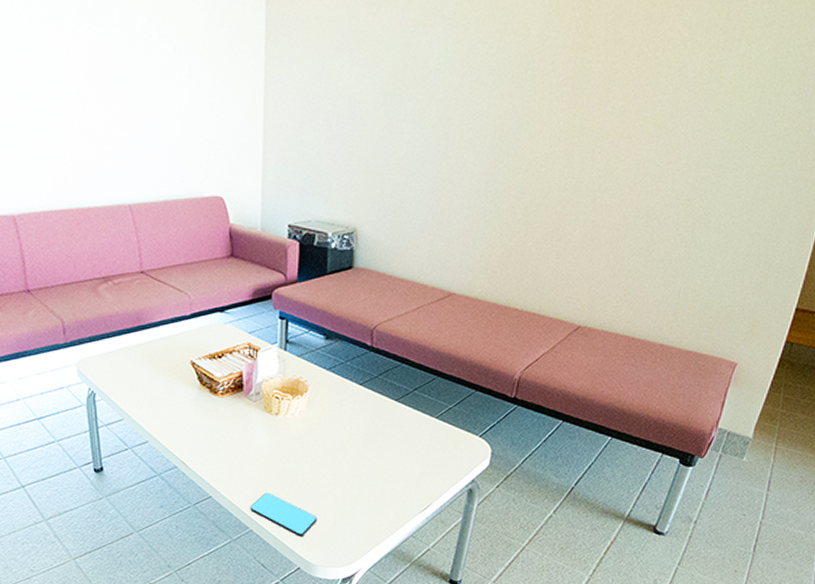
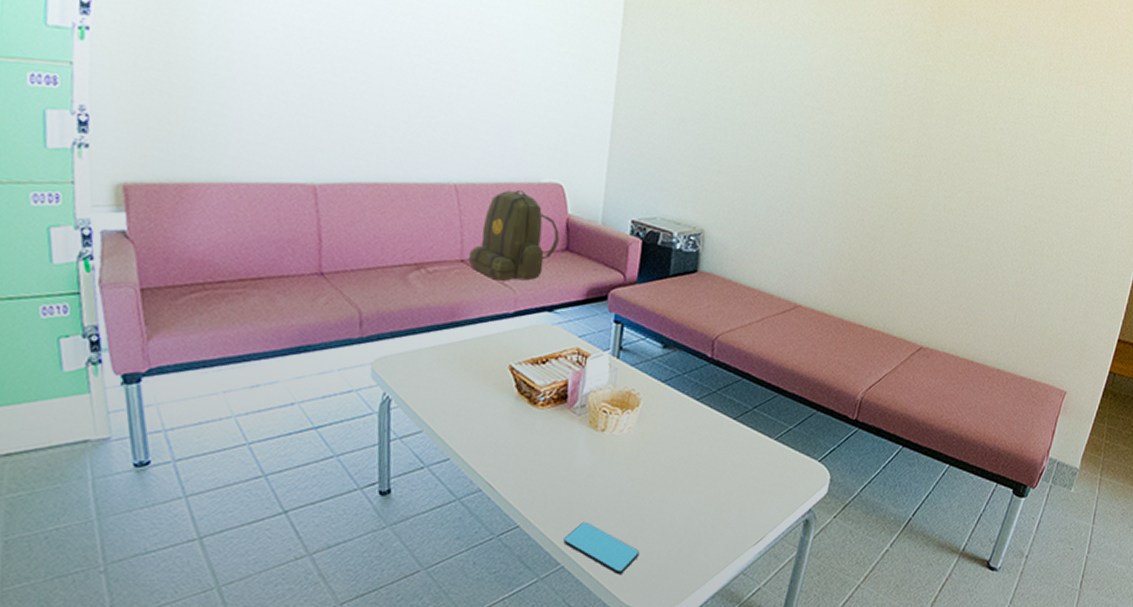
backpack: none [146,206,224,287] -> present [467,190,560,281]

